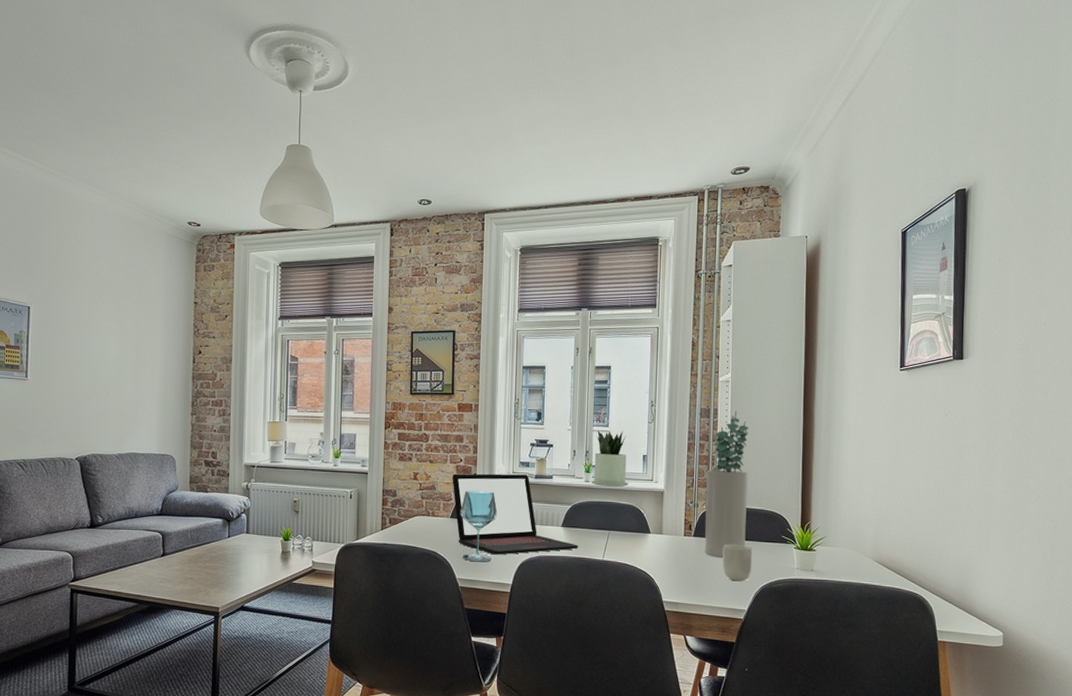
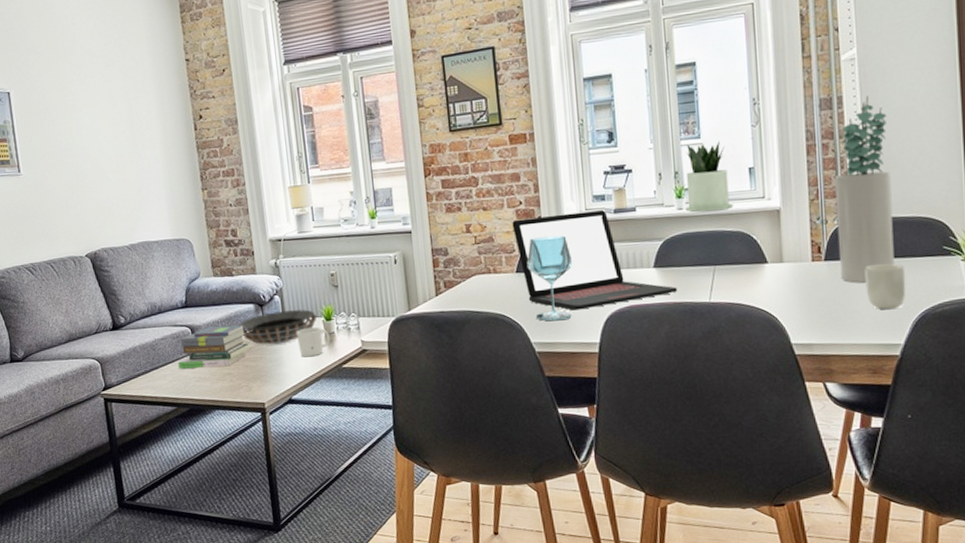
books: none [145,535,213,572] -> present [178,325,250,369]
decorative bowl: none [206,528,277,557] -> present [239,309,318,345]
mug: none [256,545,285,571] -> present [297,327,330,357]

